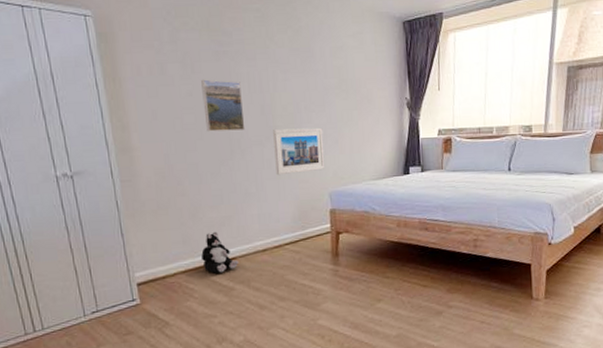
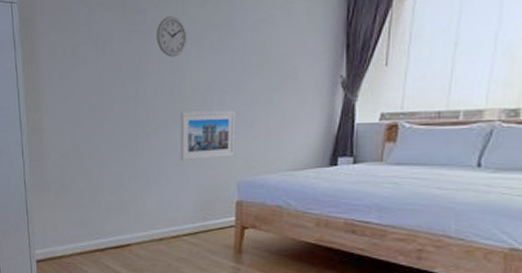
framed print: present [201,79,245,132] -> none [112,60,152,114]
plush toy: present [201,231,239,273] -> none [98,216,134,258]
wall clock: none [243,39,274,78] -> present [157,16,187,57]

